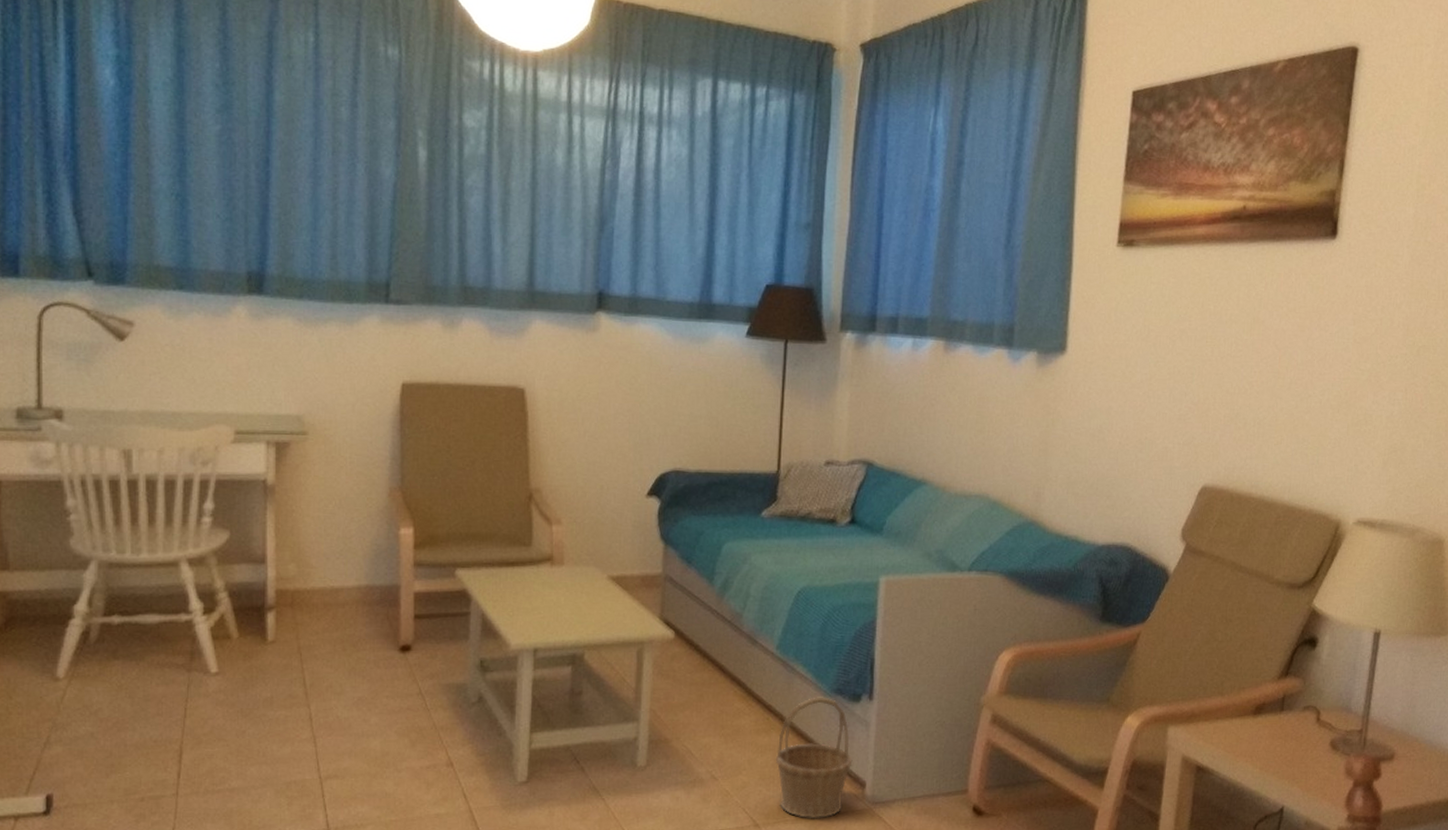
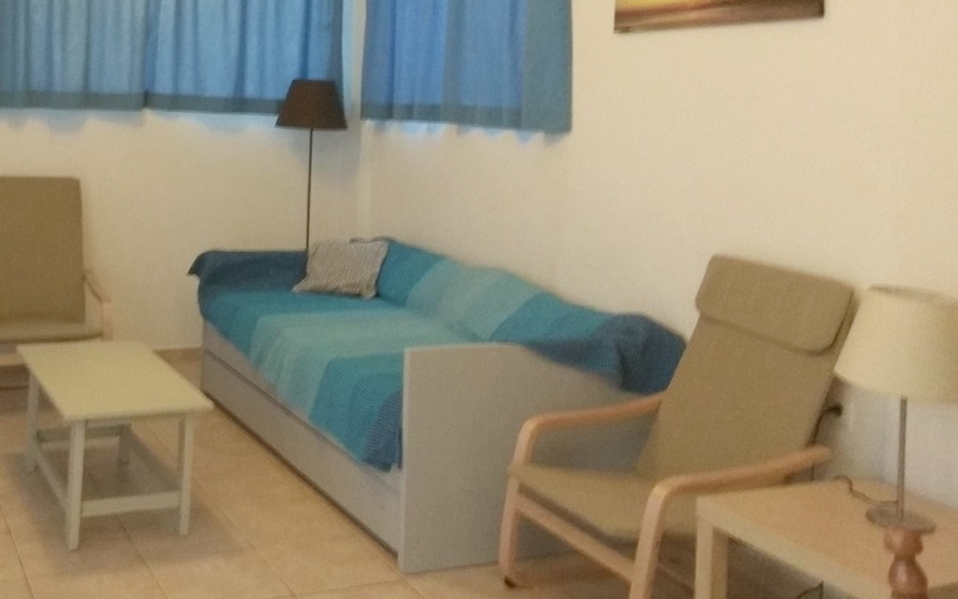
basket: present [775,697,853,818] -> none [310,466,385,589]

